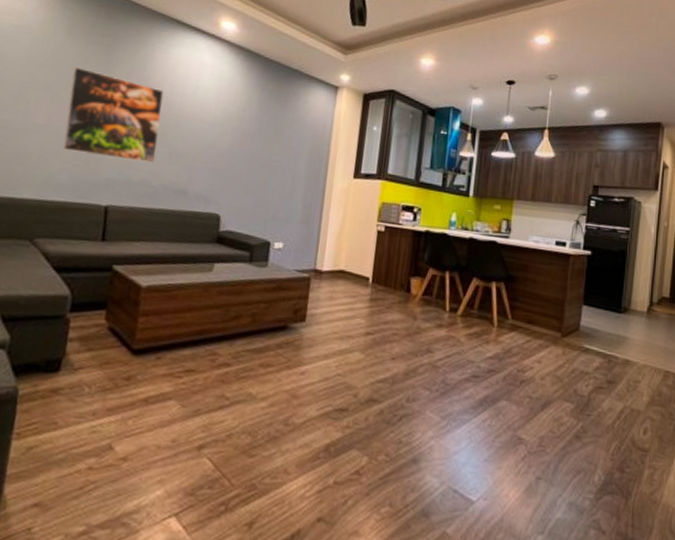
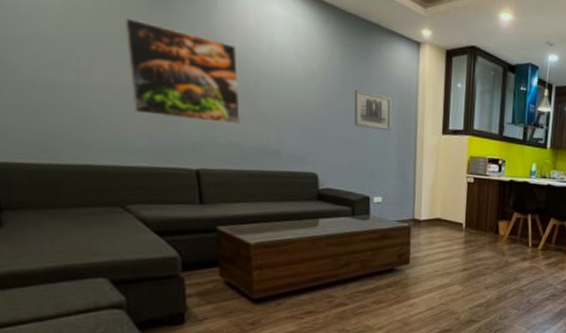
wall art: none [264,131,304,174] -> present [354,90,392,131]

